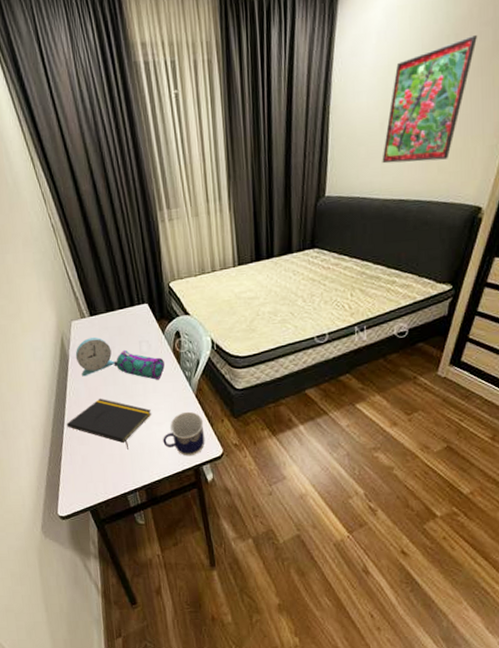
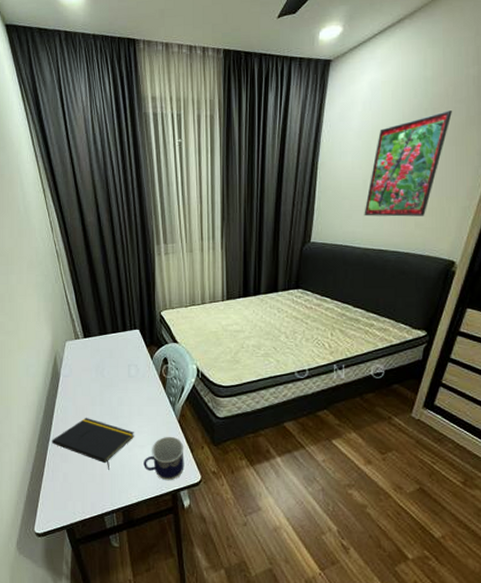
alarm clock: present [75,337,115,377] -> none [66,359,103,395]
pencil case: present [113,349,165,380] -> none [102,372,150,403]

